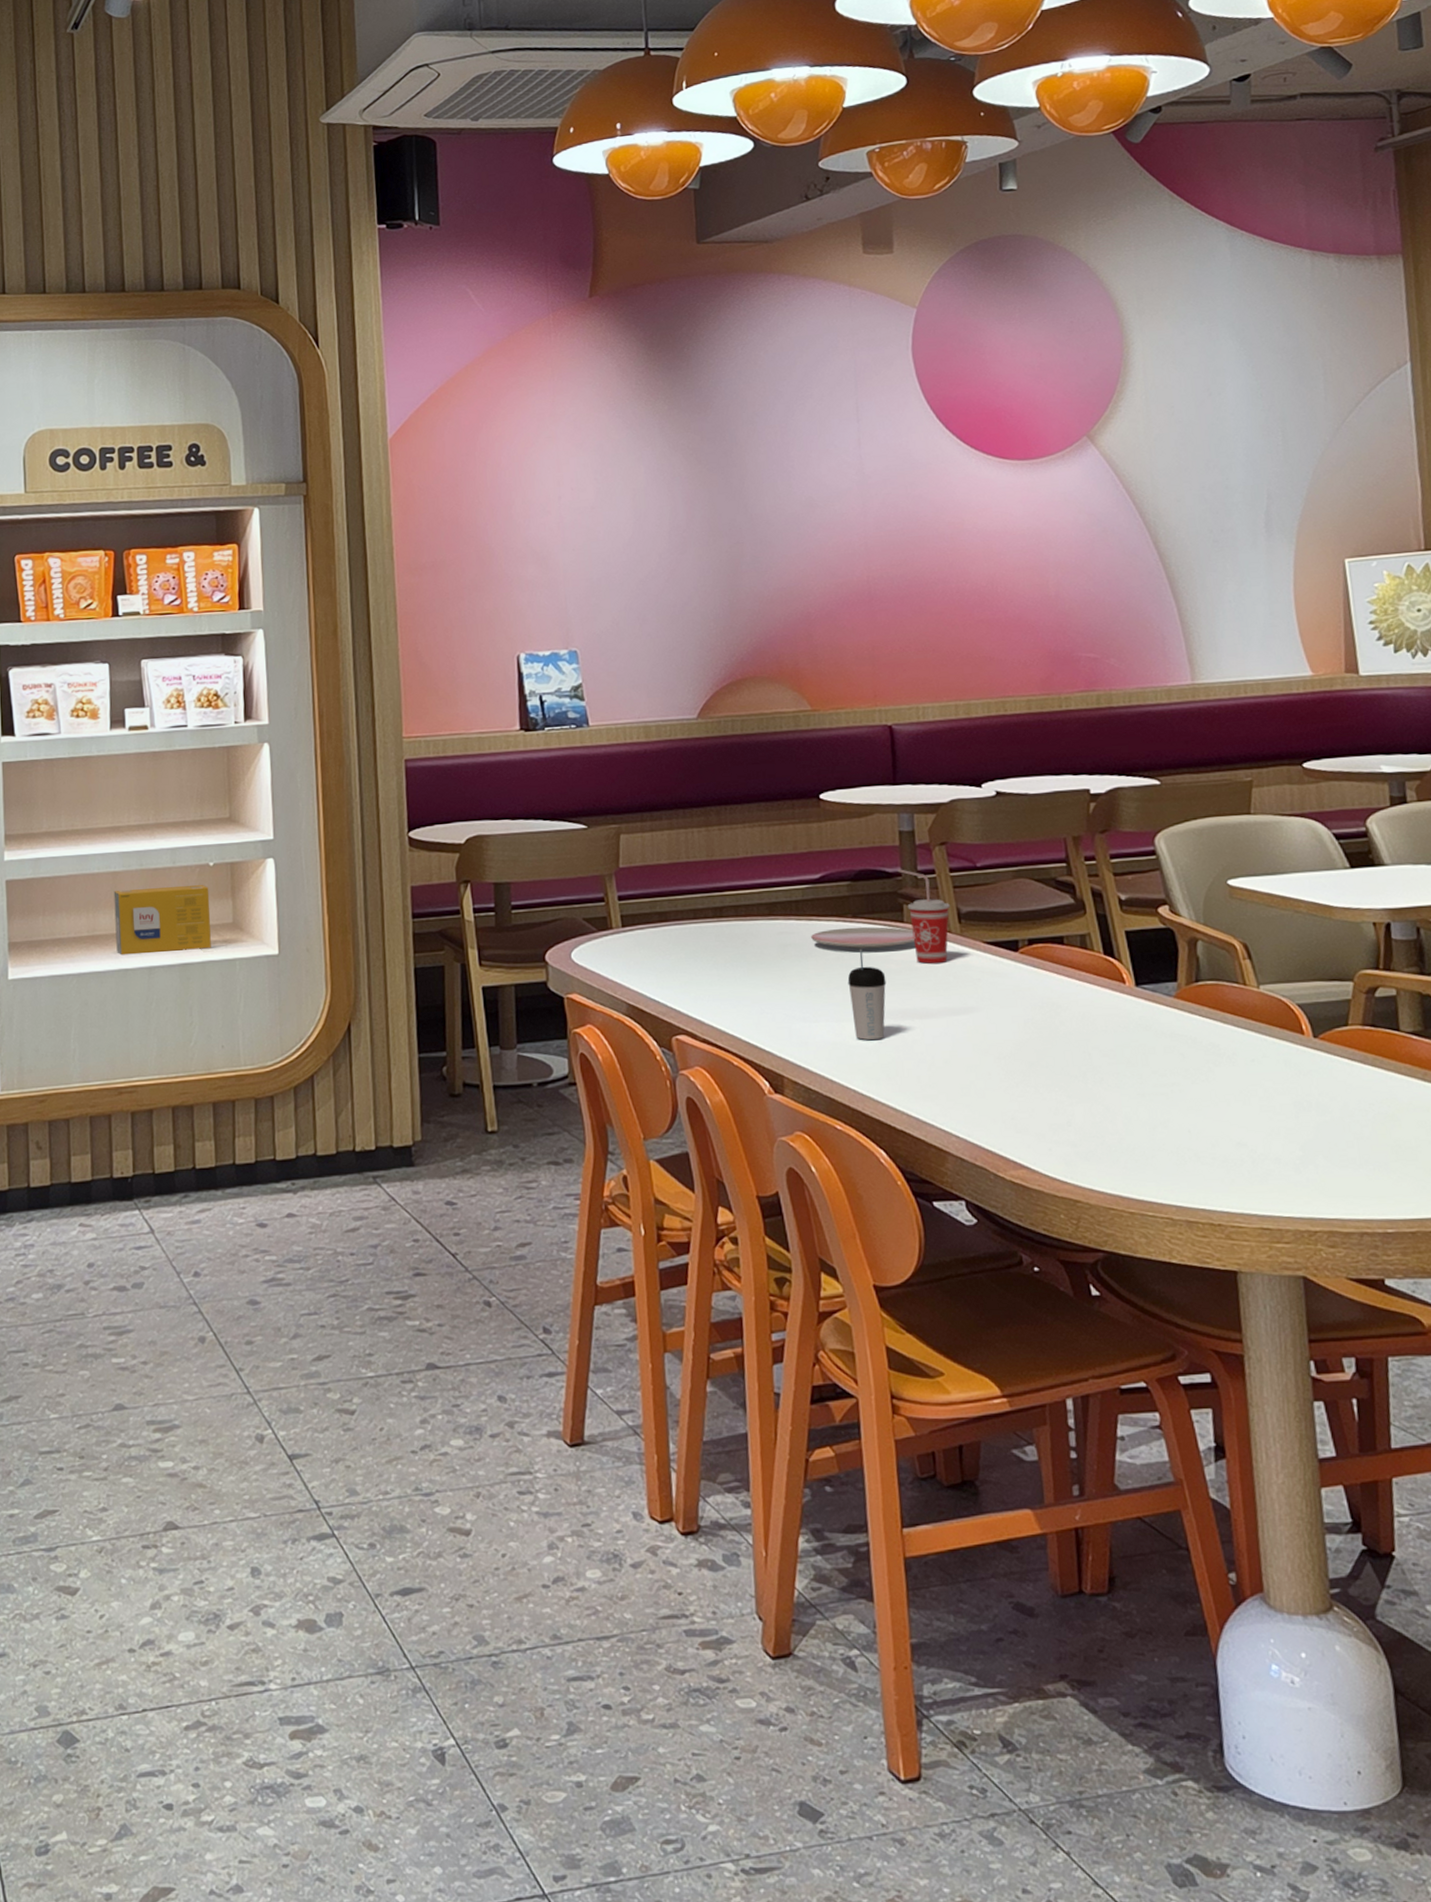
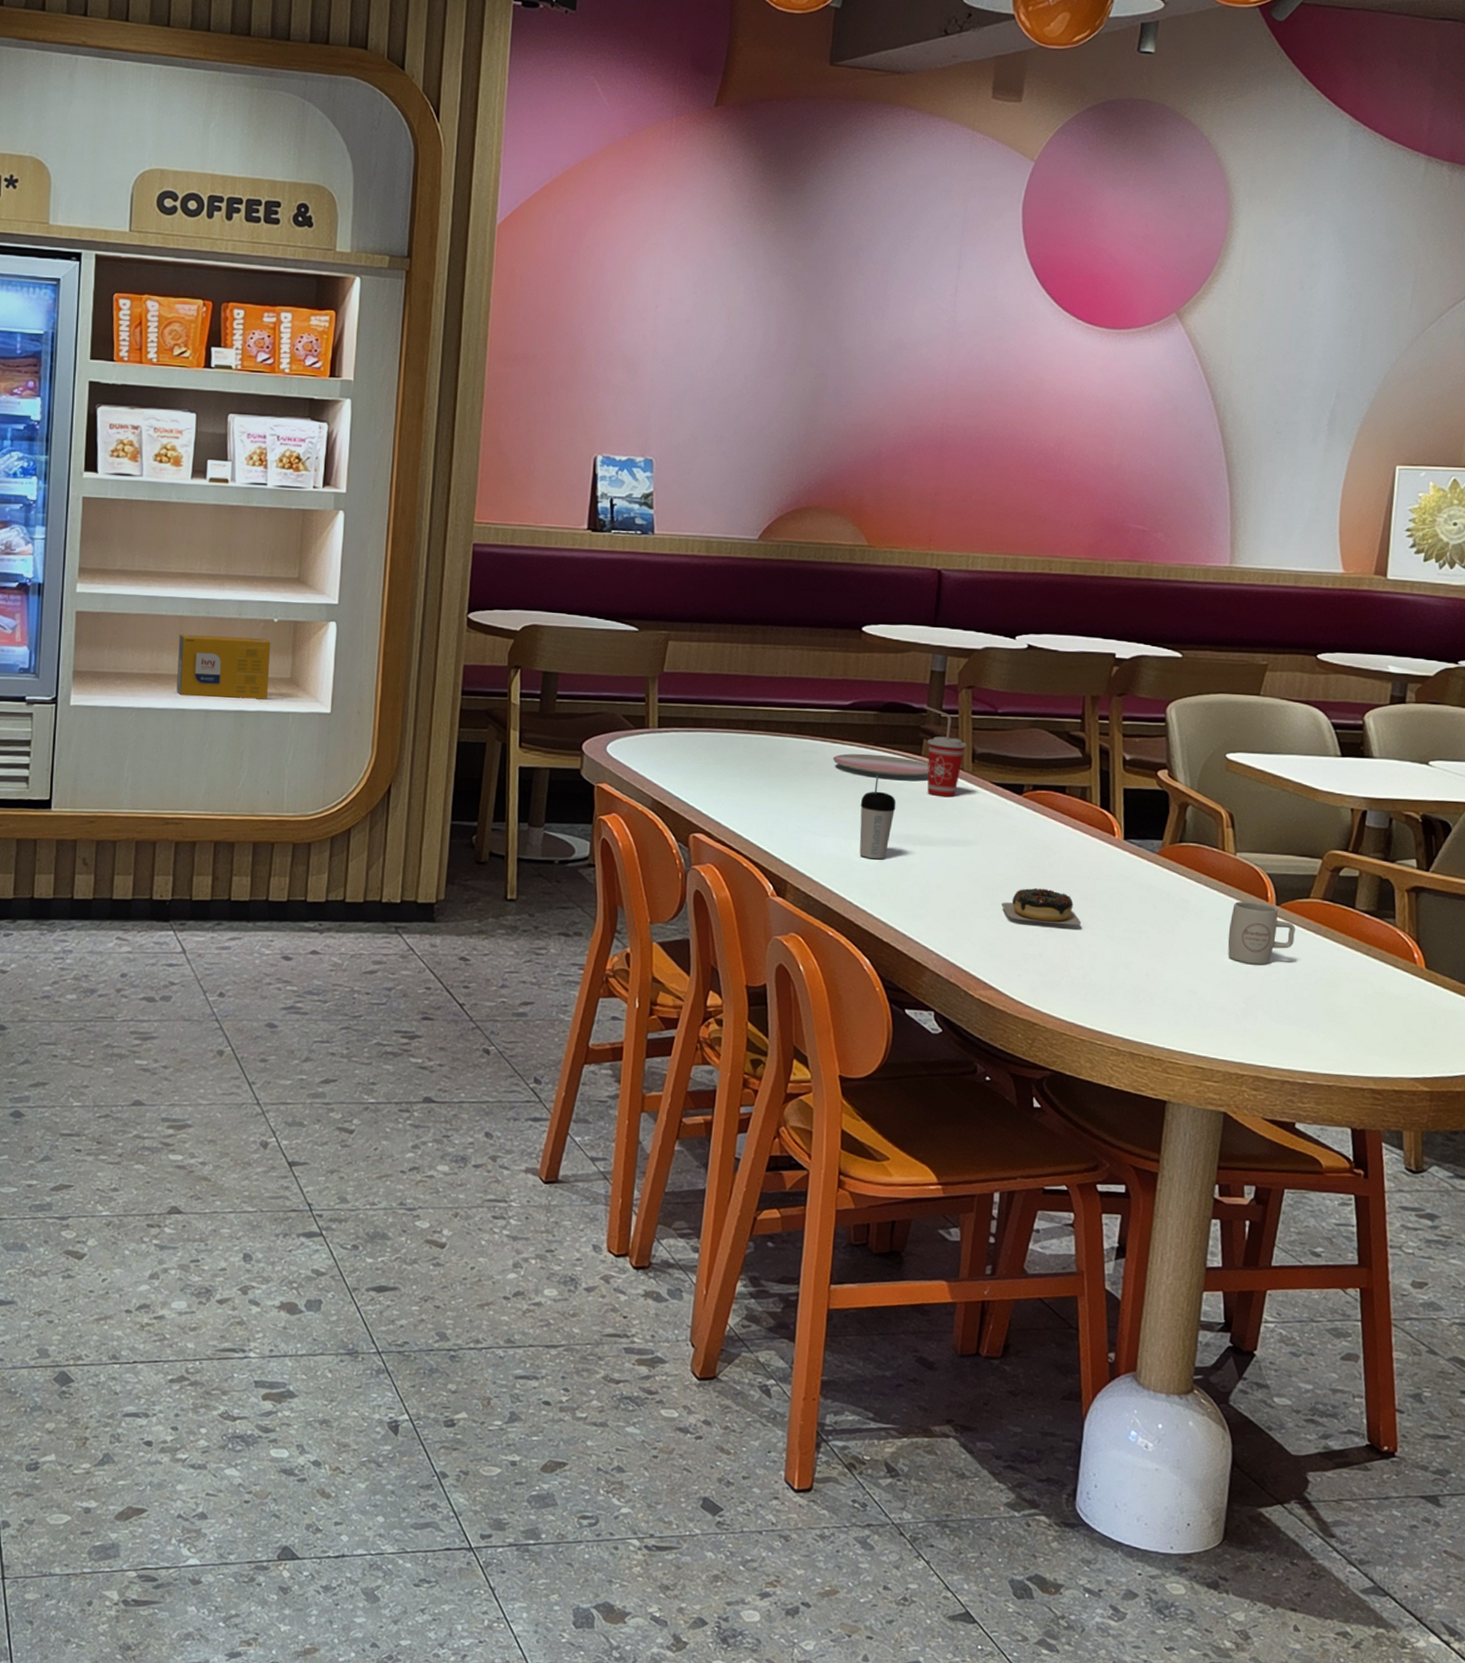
donut: none [1017,1049,1107,1088] -> present [1002,887,1082,926]
mug: none [1267,1036,1342,1106] -> present [1227,901,1295,964]

